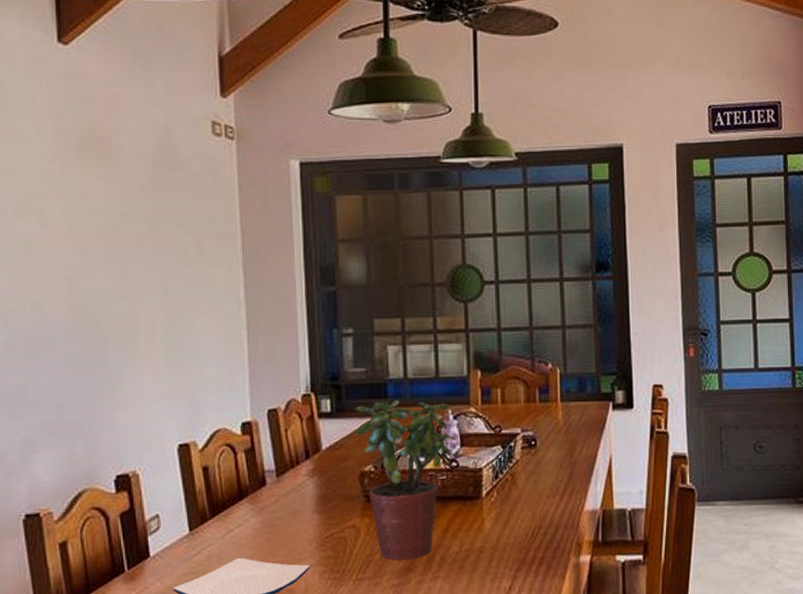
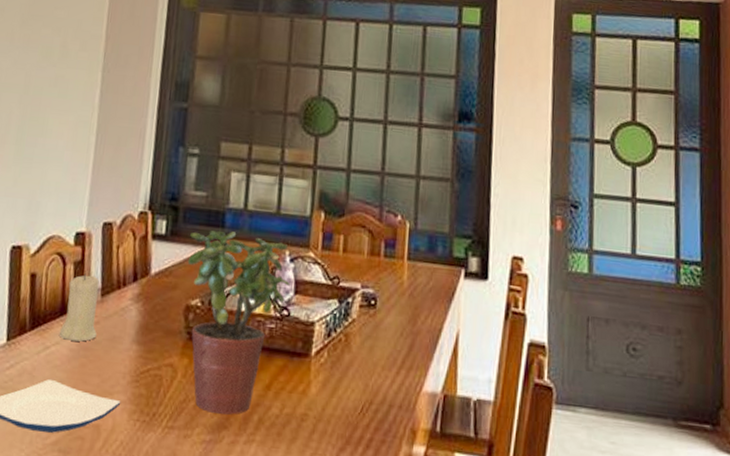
candle: none [240,459,278,521] -> present [59,273,100,342]

